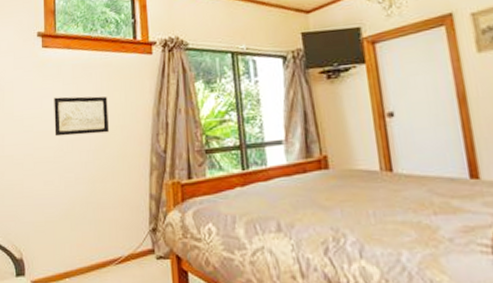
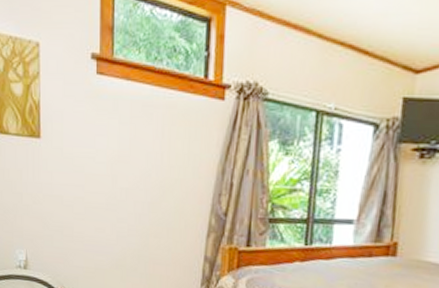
wall art: present [54,96,109,137] -> none [108,137,169,186]

